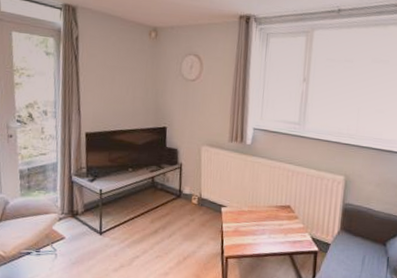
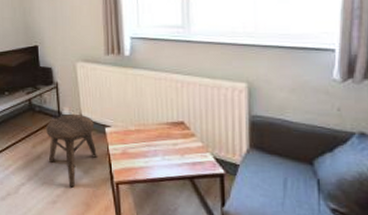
stool: none [165,193,213,260] -> present [46,114,97,186]

